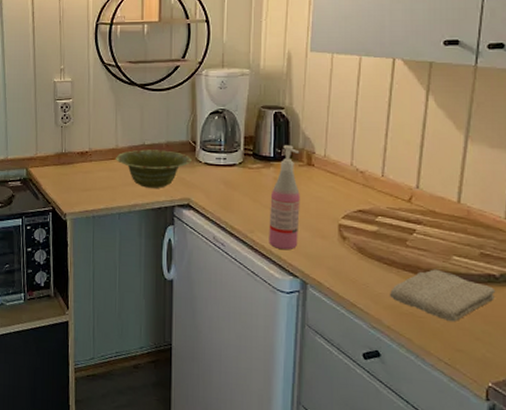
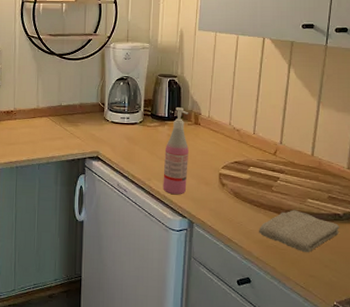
dish: present [116,149,192,188] -> none [37,109,101,143]

